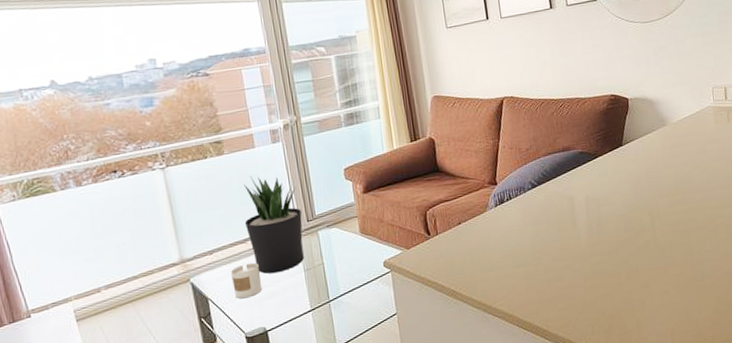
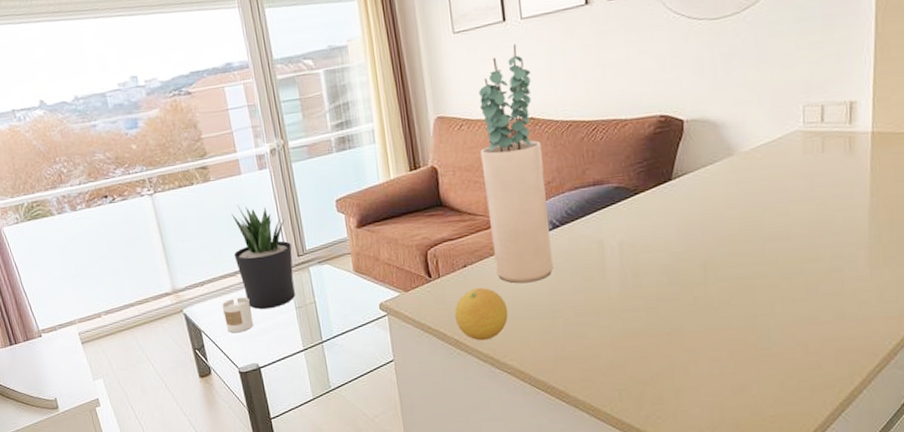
fruit: none [451,241,498,290] -> present [454,287,509,341]
vase: none [468,37,534,237] -> present [479,43,554,284]

